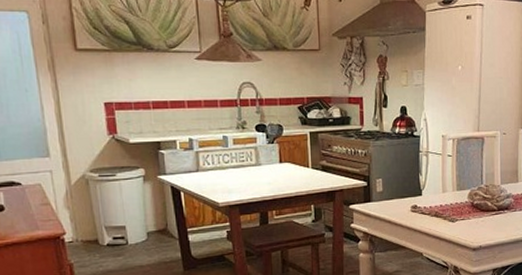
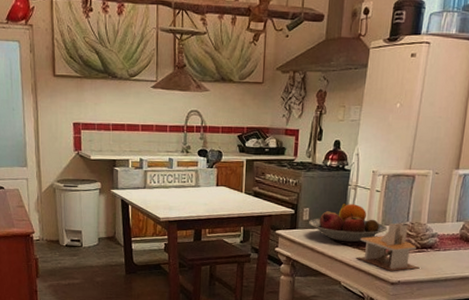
fruit bowl: none [382,170,463,211] -> present [308,202,387,243]
napkin holder: none [436,186,499,237] -> present [356,222,420,271]

